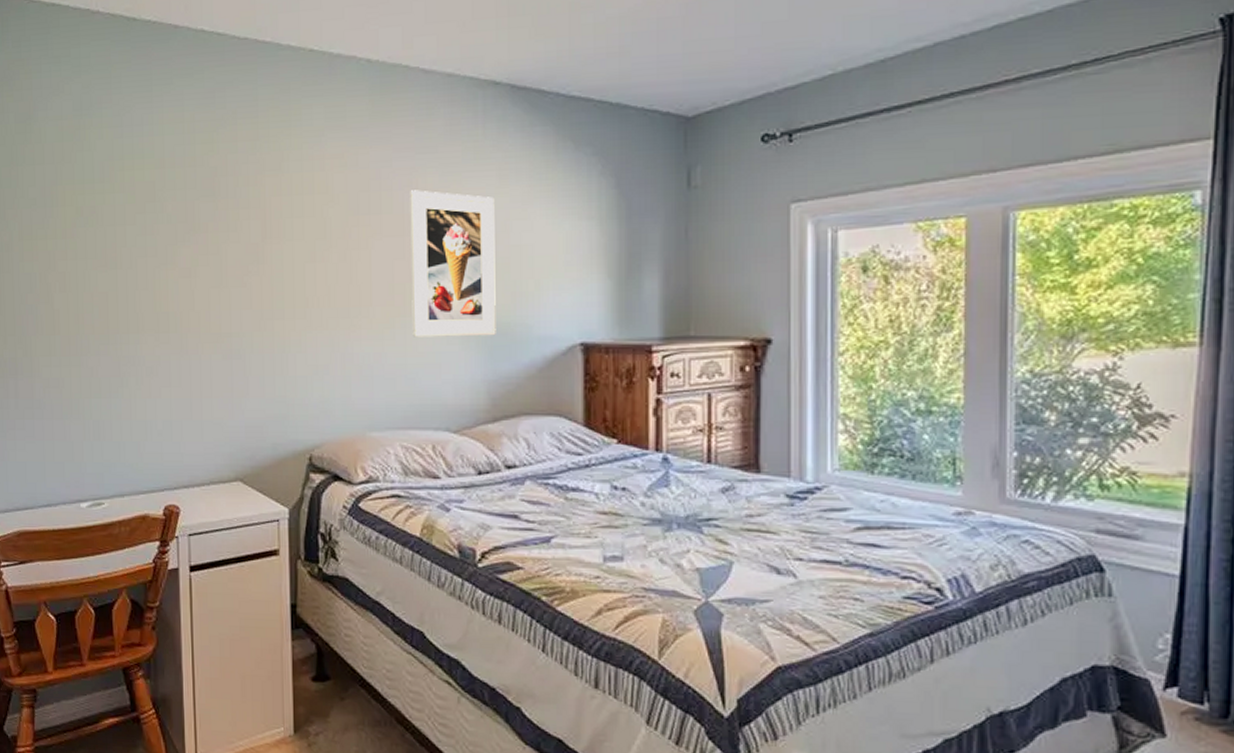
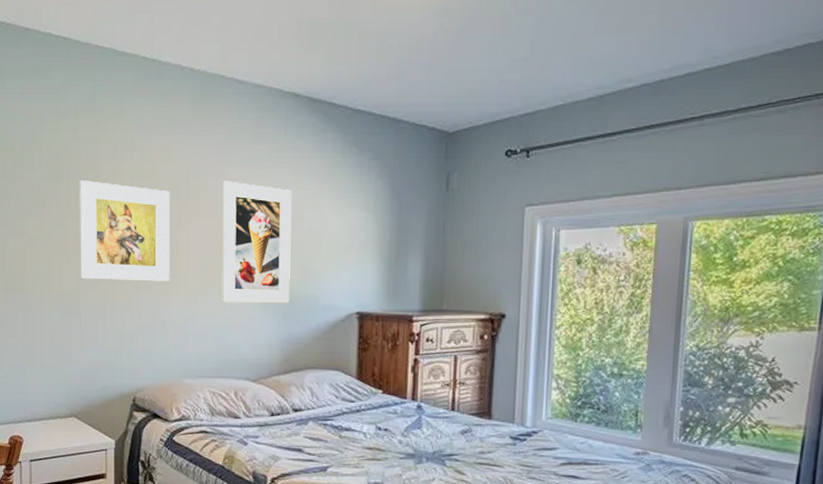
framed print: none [239,198,350,316] -> present [79,180,171,282]

